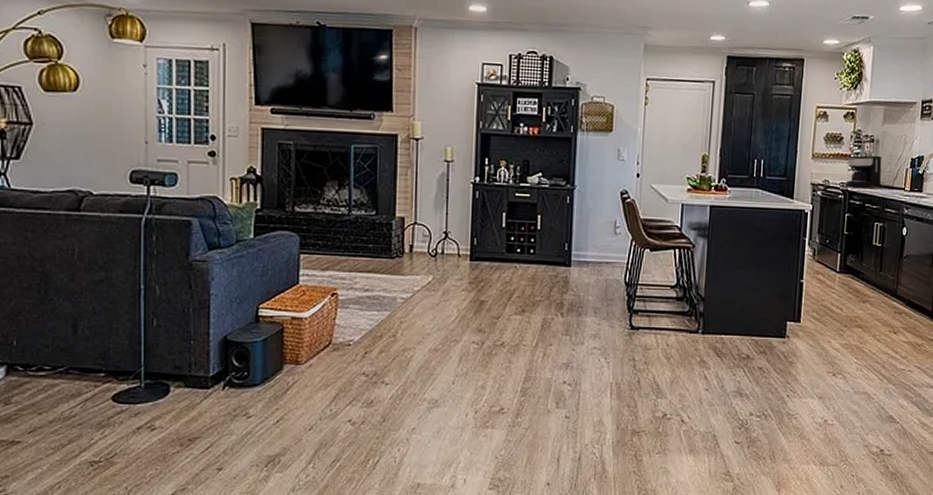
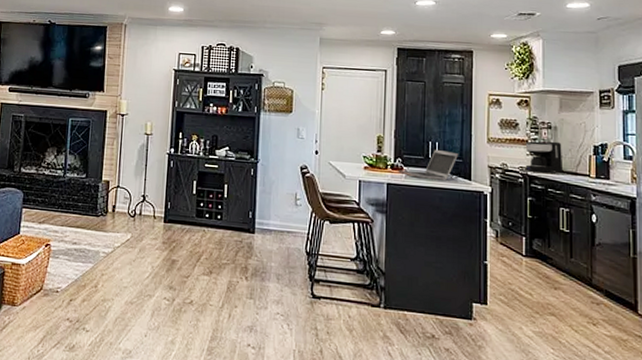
laptop: none [722,167,782,201] -> present [398,149,458,181]

